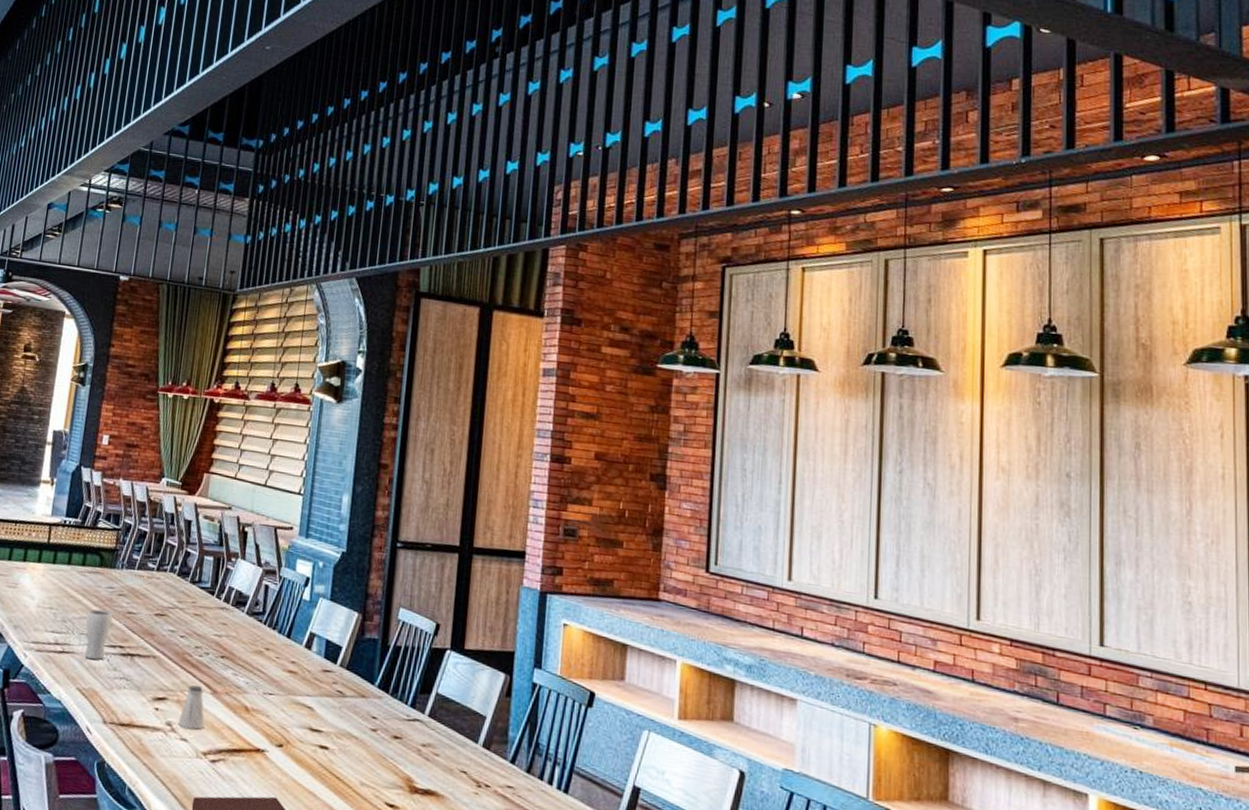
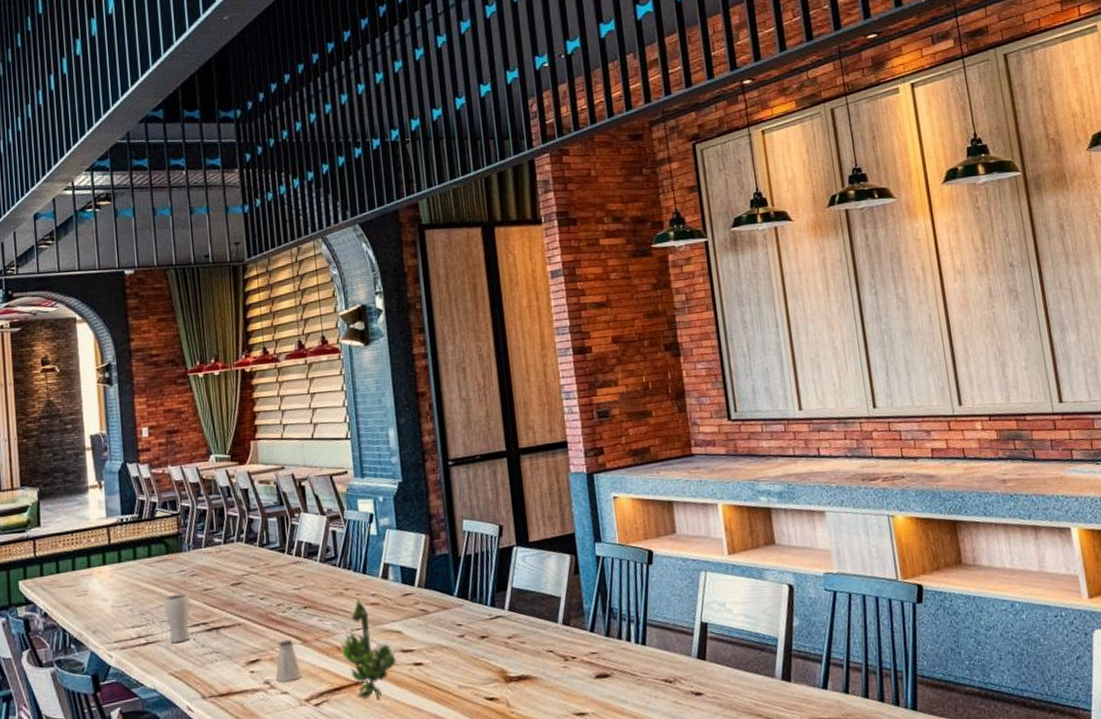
banana bunch: none [249,661,303,773] -> present [341,598,397,700]

